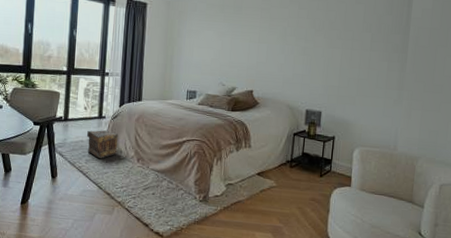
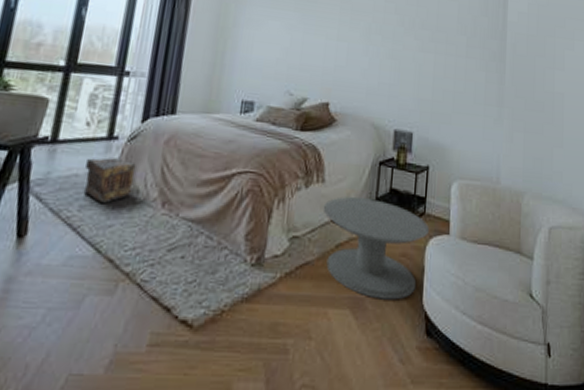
side table: none [250,158,335,230] -> present [323,197,430,300]

